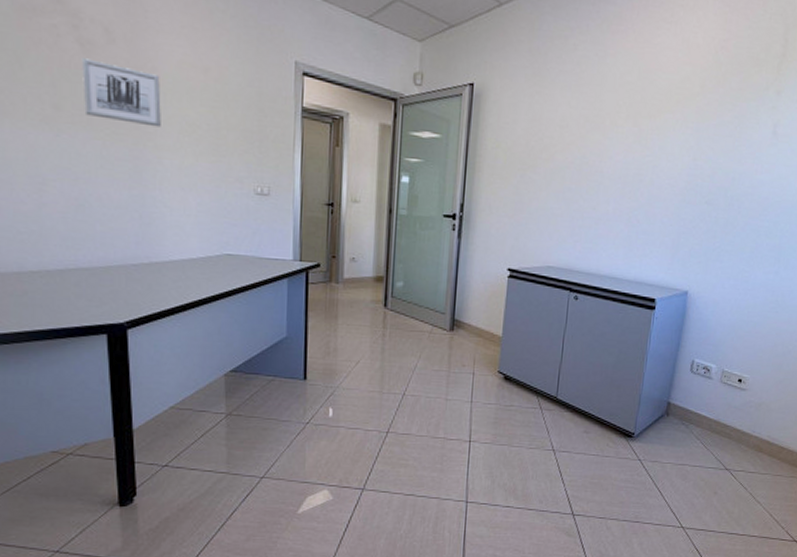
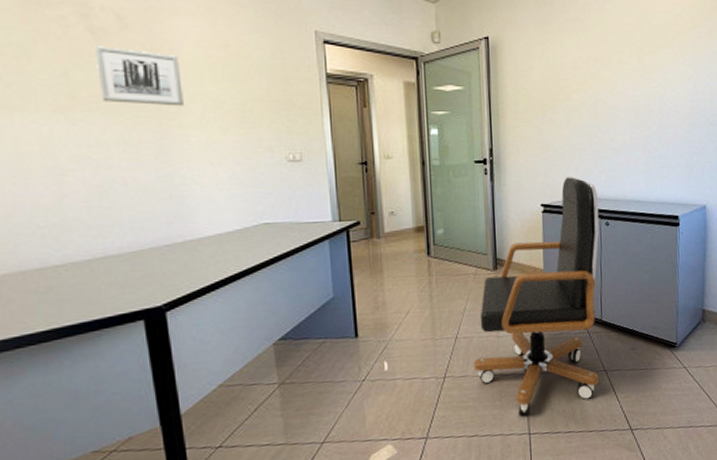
office chair: none [418,243,570,482] -> present [473,177,599,416]

